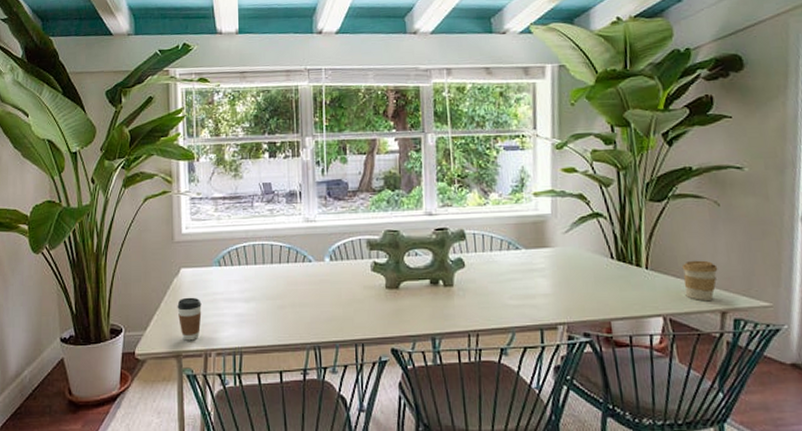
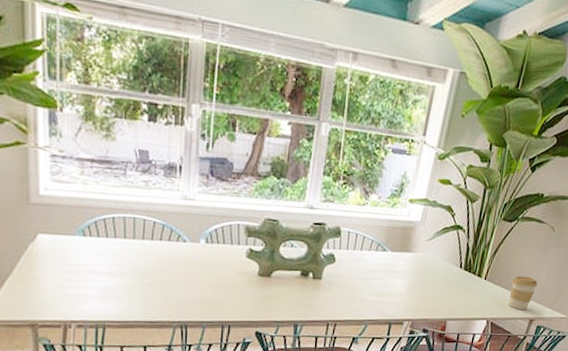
coffee cup: present [177,297,202,341] -> none [33,265,62,311]

